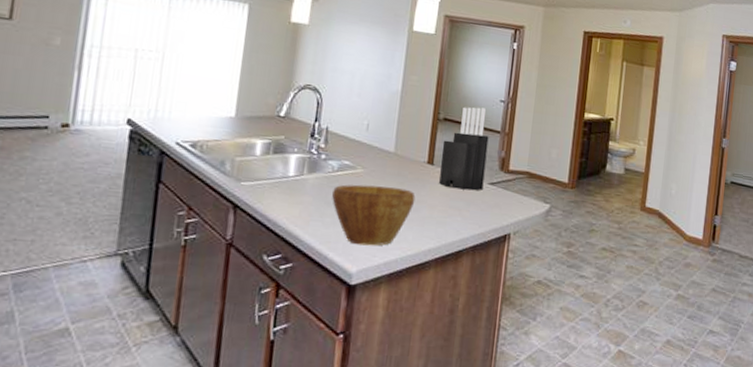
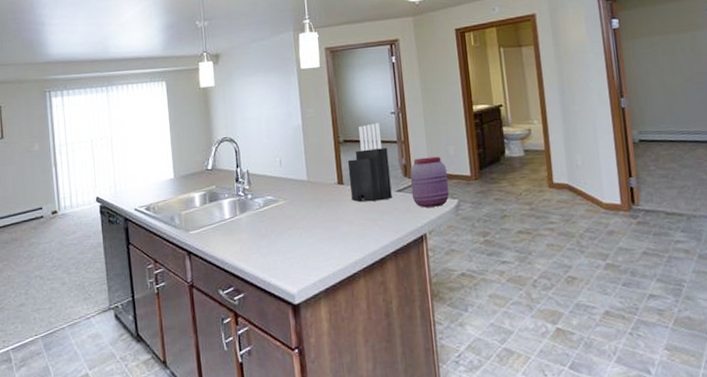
bowl: present [332,184,416,246] -> none [263,211,334,268]
jar: none [504,153,546,208] -> present [409,156,450,208]

